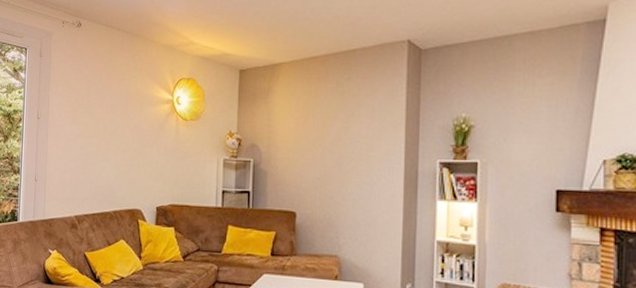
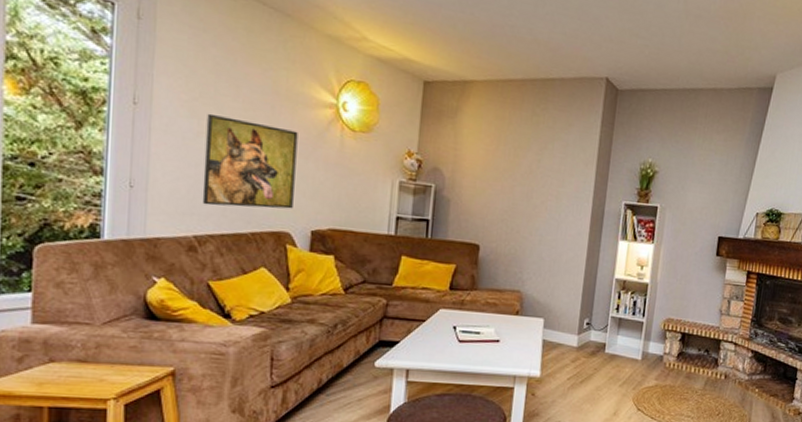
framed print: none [80,119,145,191] -> present [202,113,298,209]

